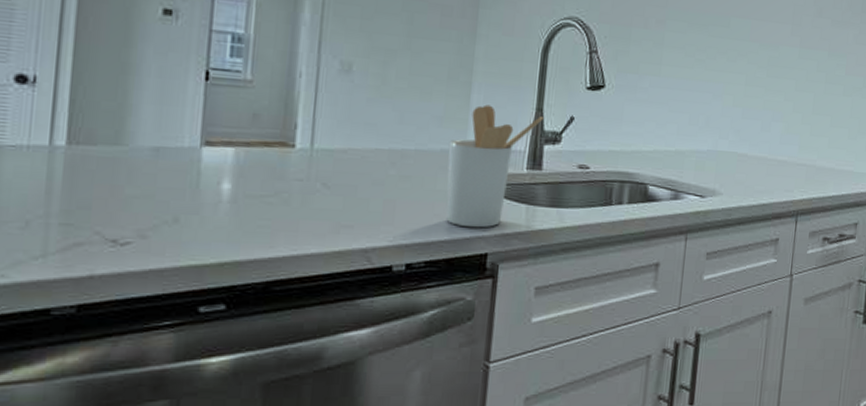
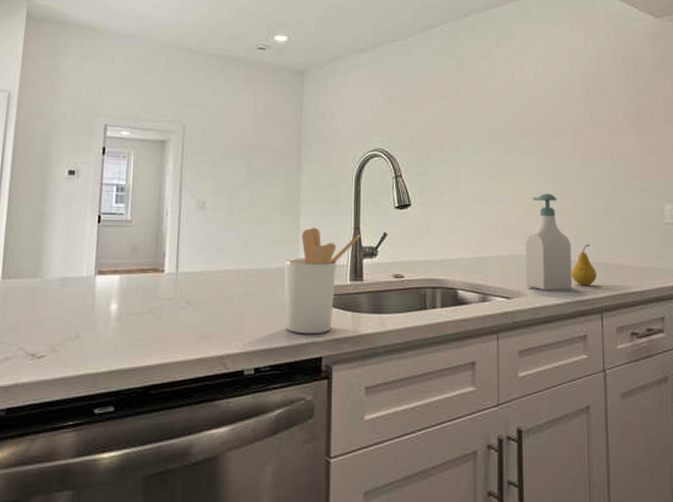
soap bottle: none [723,84,776,191] -> present [526,193,573,291]
fruit: none [771,143,797,187] -> present [571,244,596,285]

